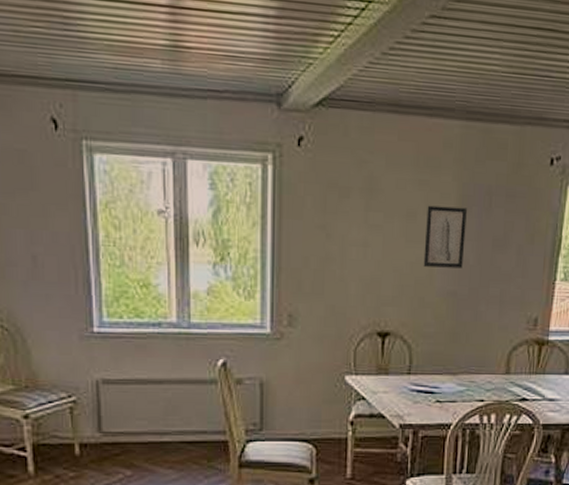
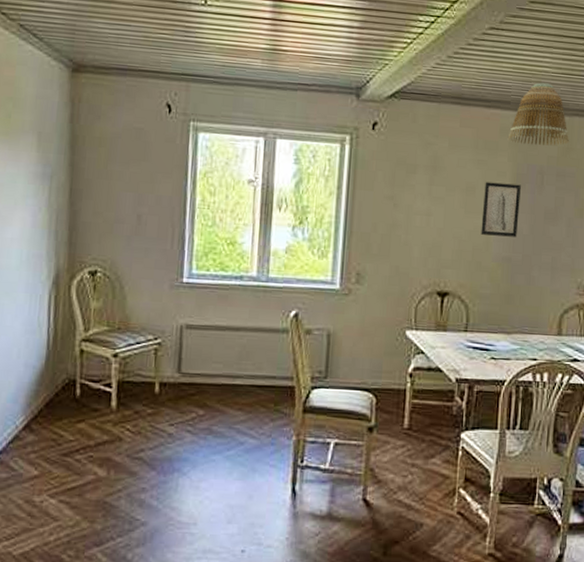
lamp shade: none [452,84,520,161] -> present [507,82,569,146]

